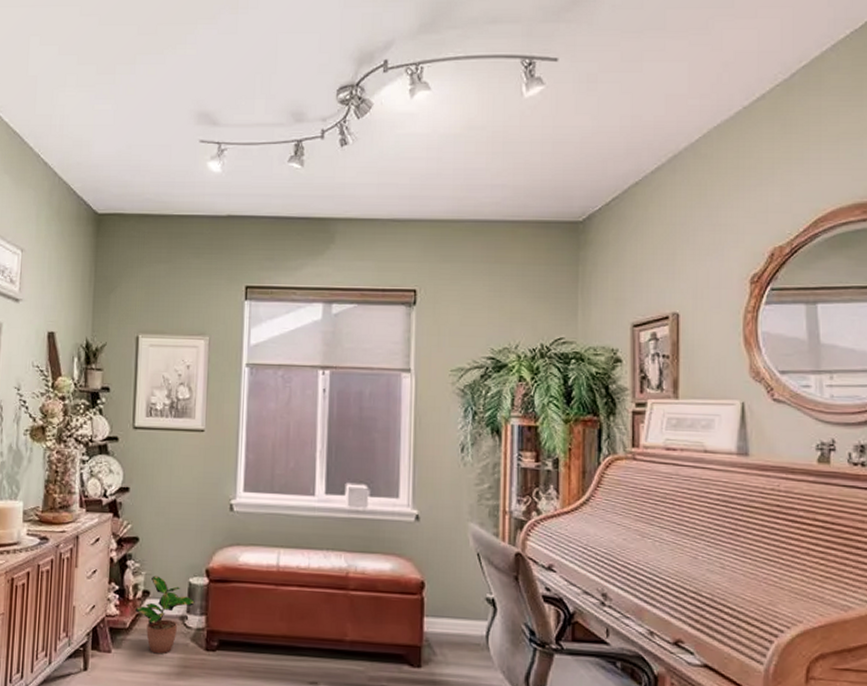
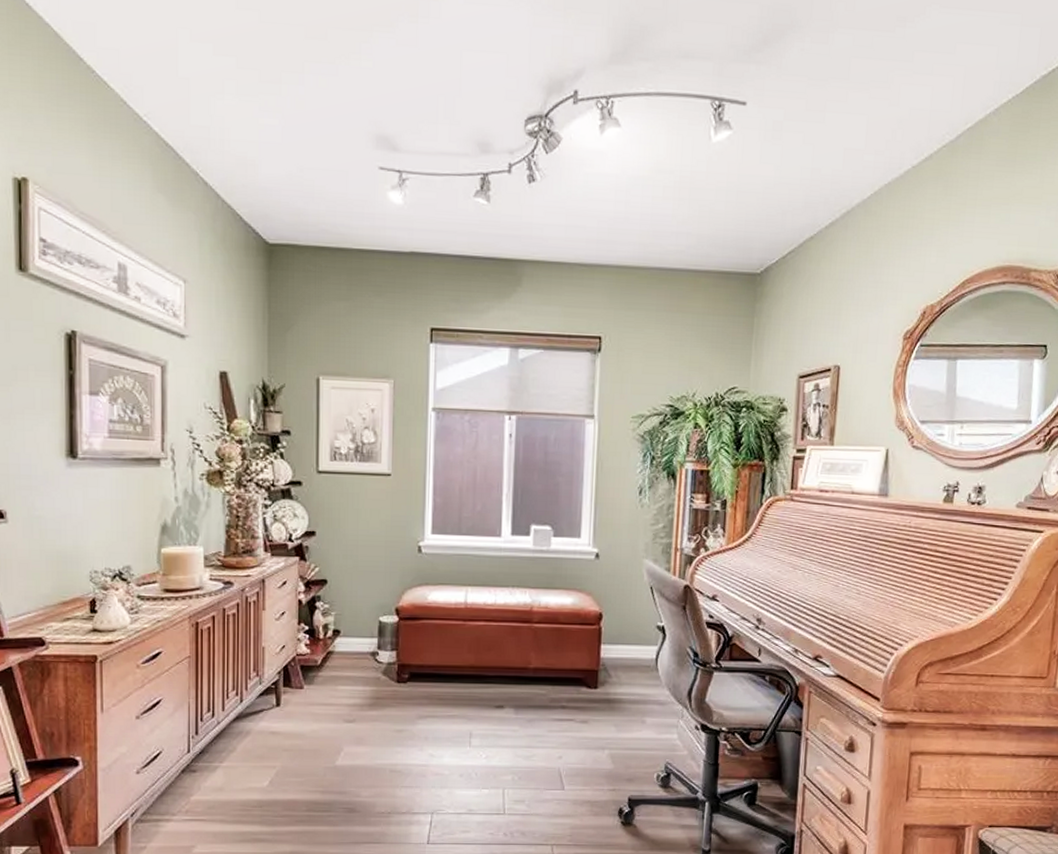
potted plant: present [136,575,195,654] -> none [327,615,385,688]

